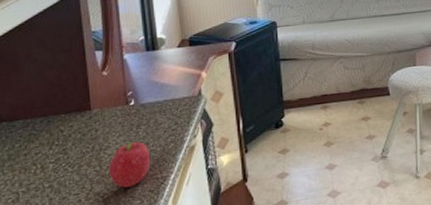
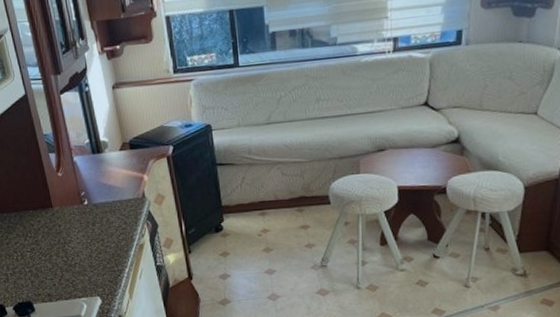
fruit: present [109,141,151,188] -> none [74,237,107,277]

